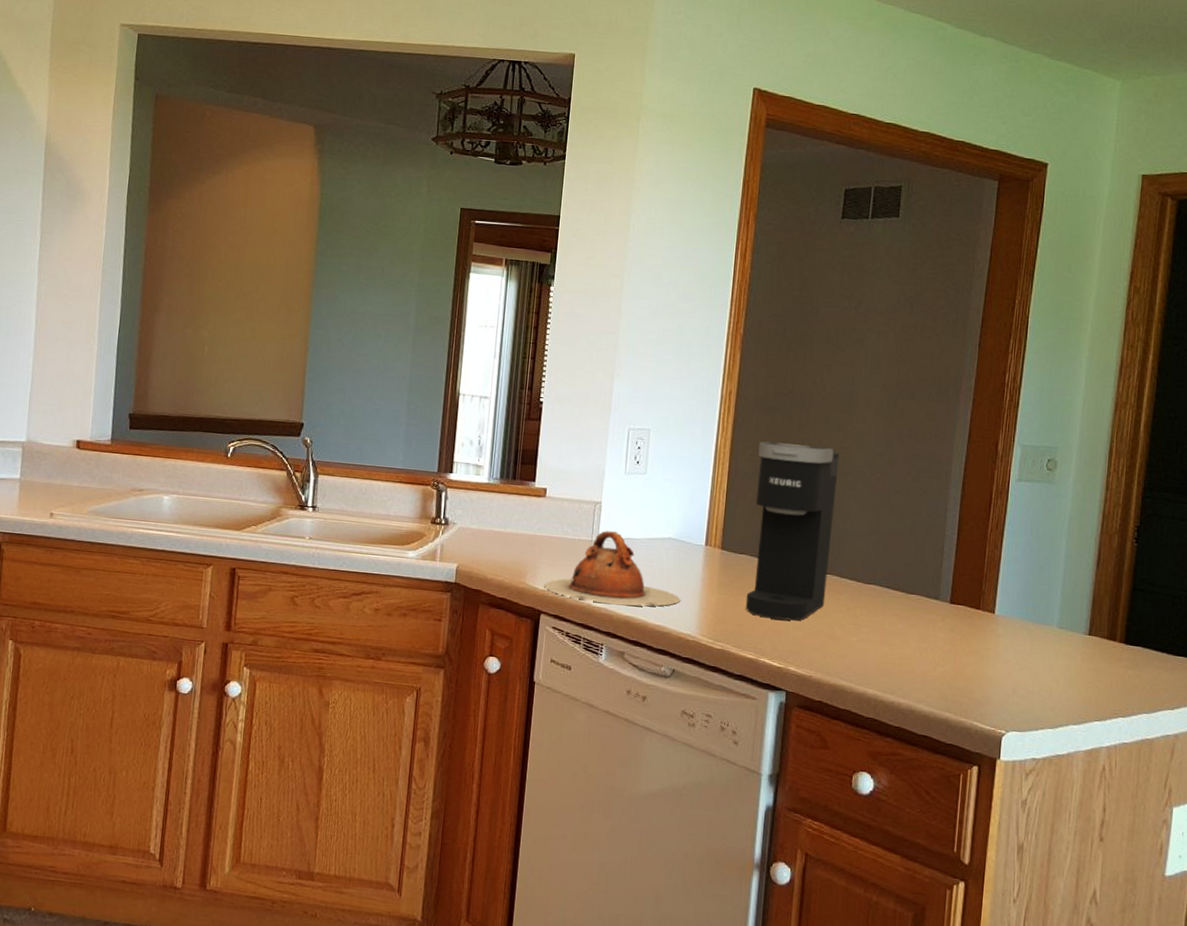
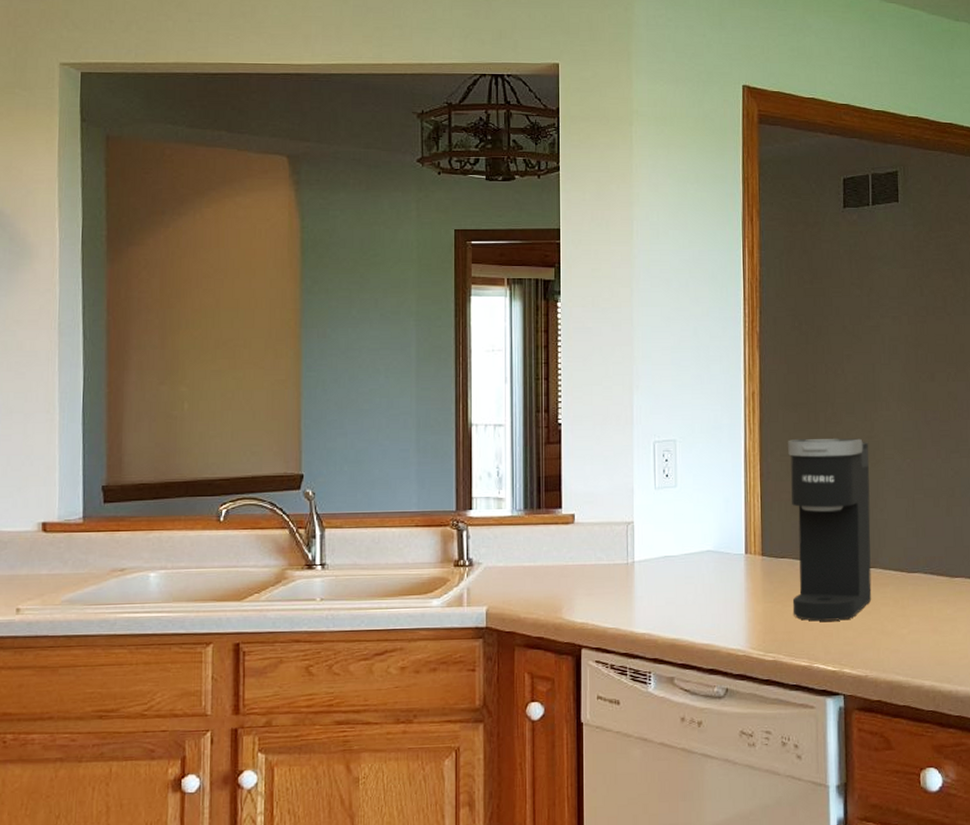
teapot: present [544,531,681,607] -> none [582,551,726,629]

